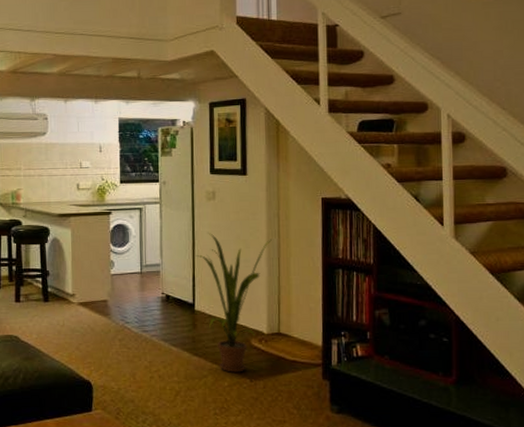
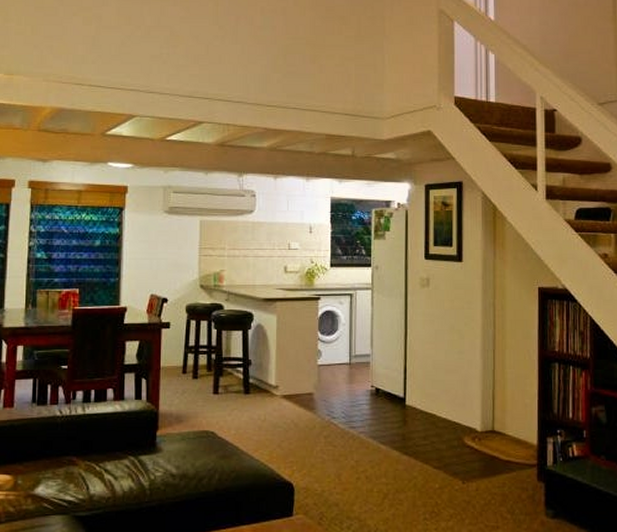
house plant: present [195,232,272,373] -> none [408,321,487,473]

